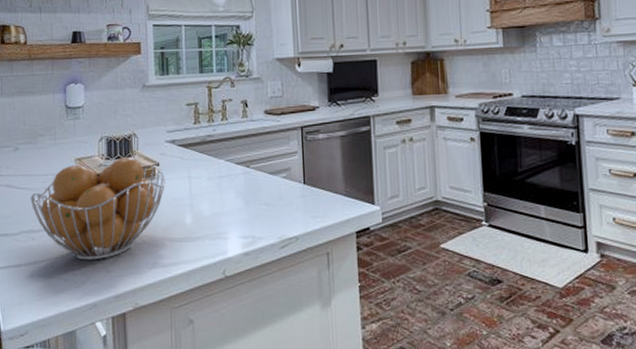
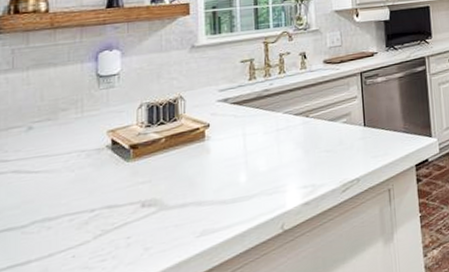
fruit basket: present [30,157,166,261] -> none [47,121,218,242]

